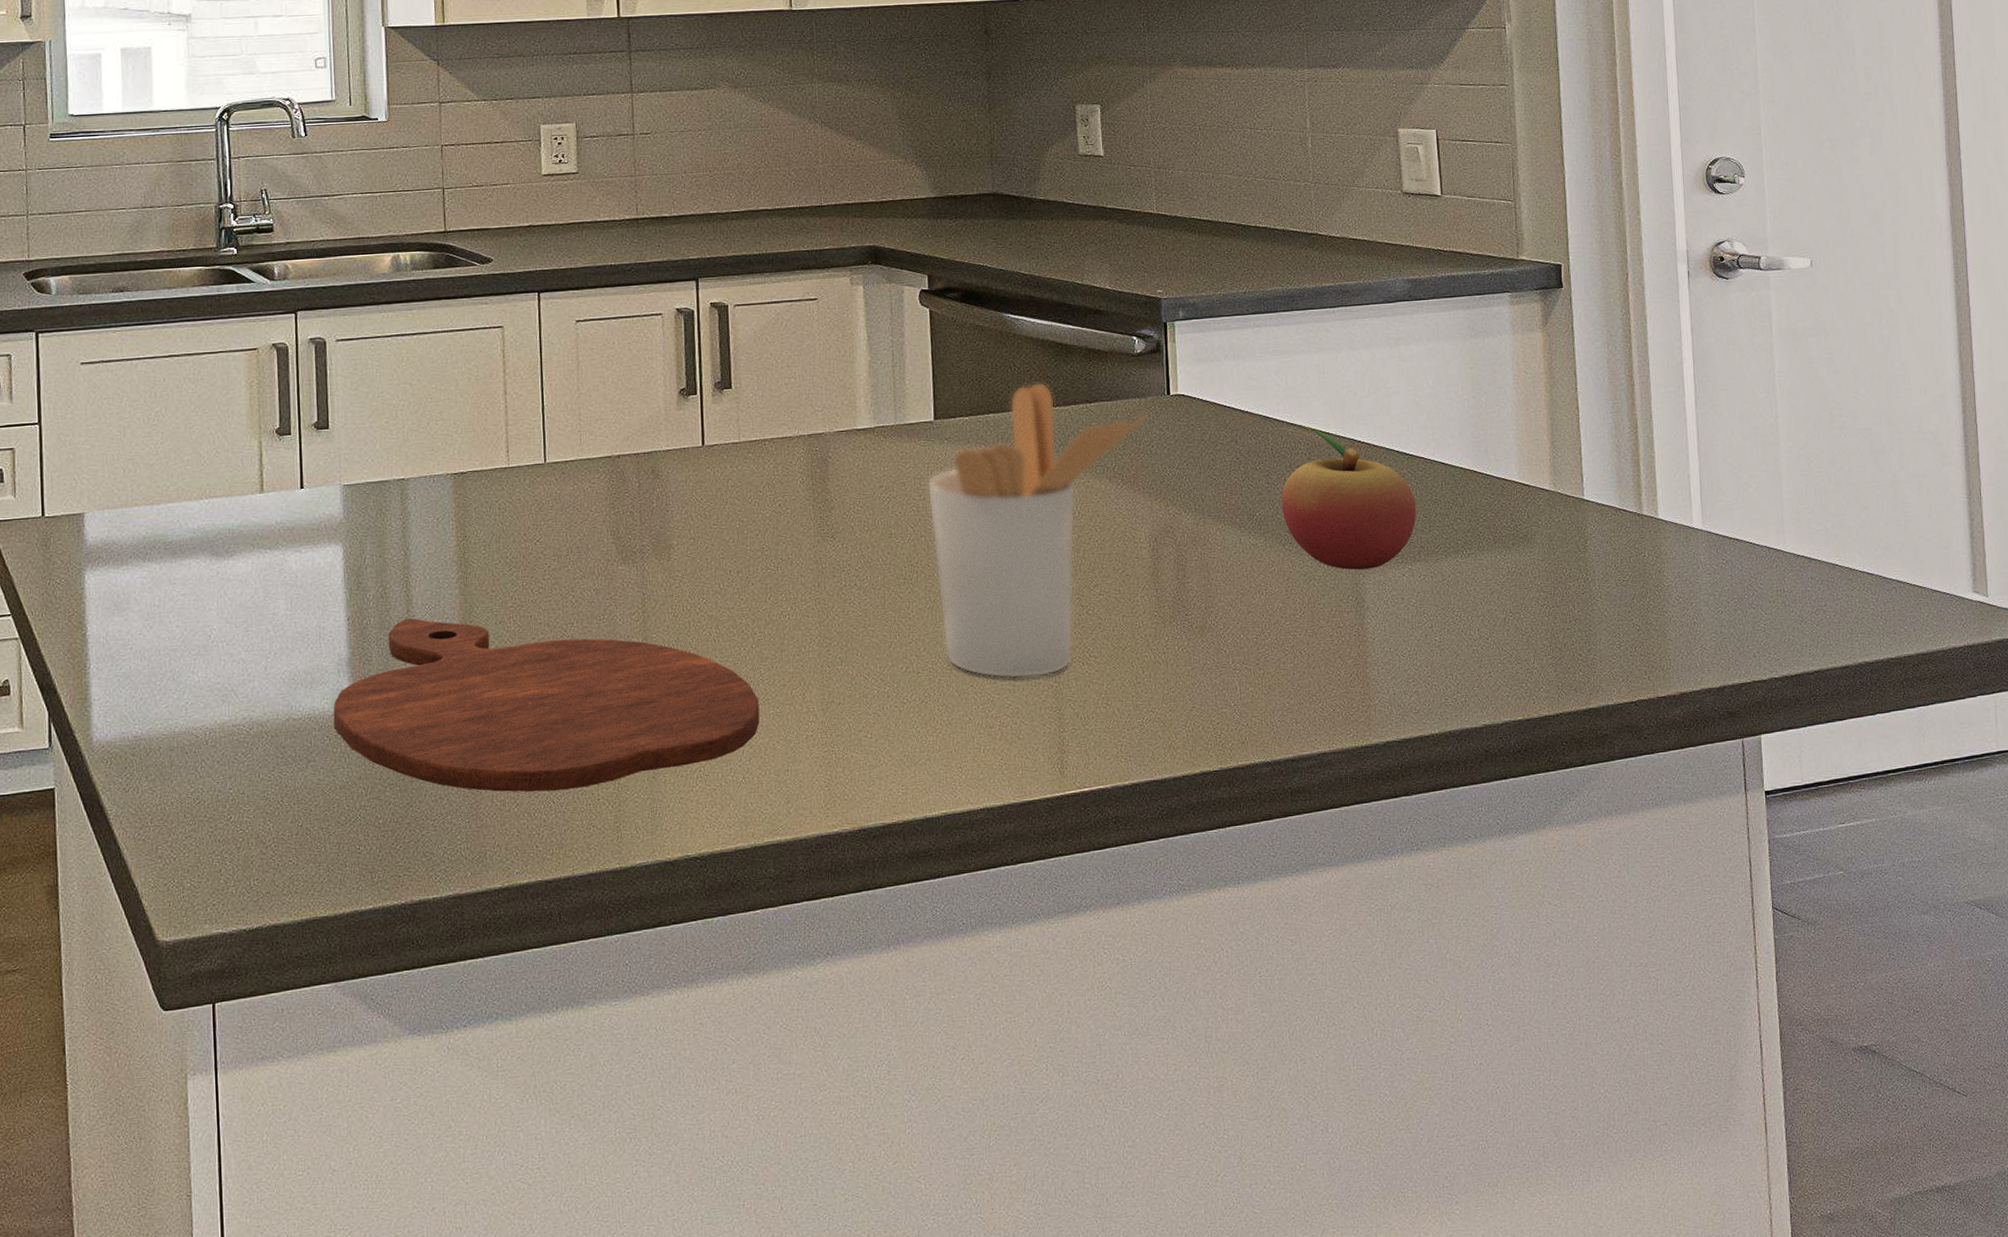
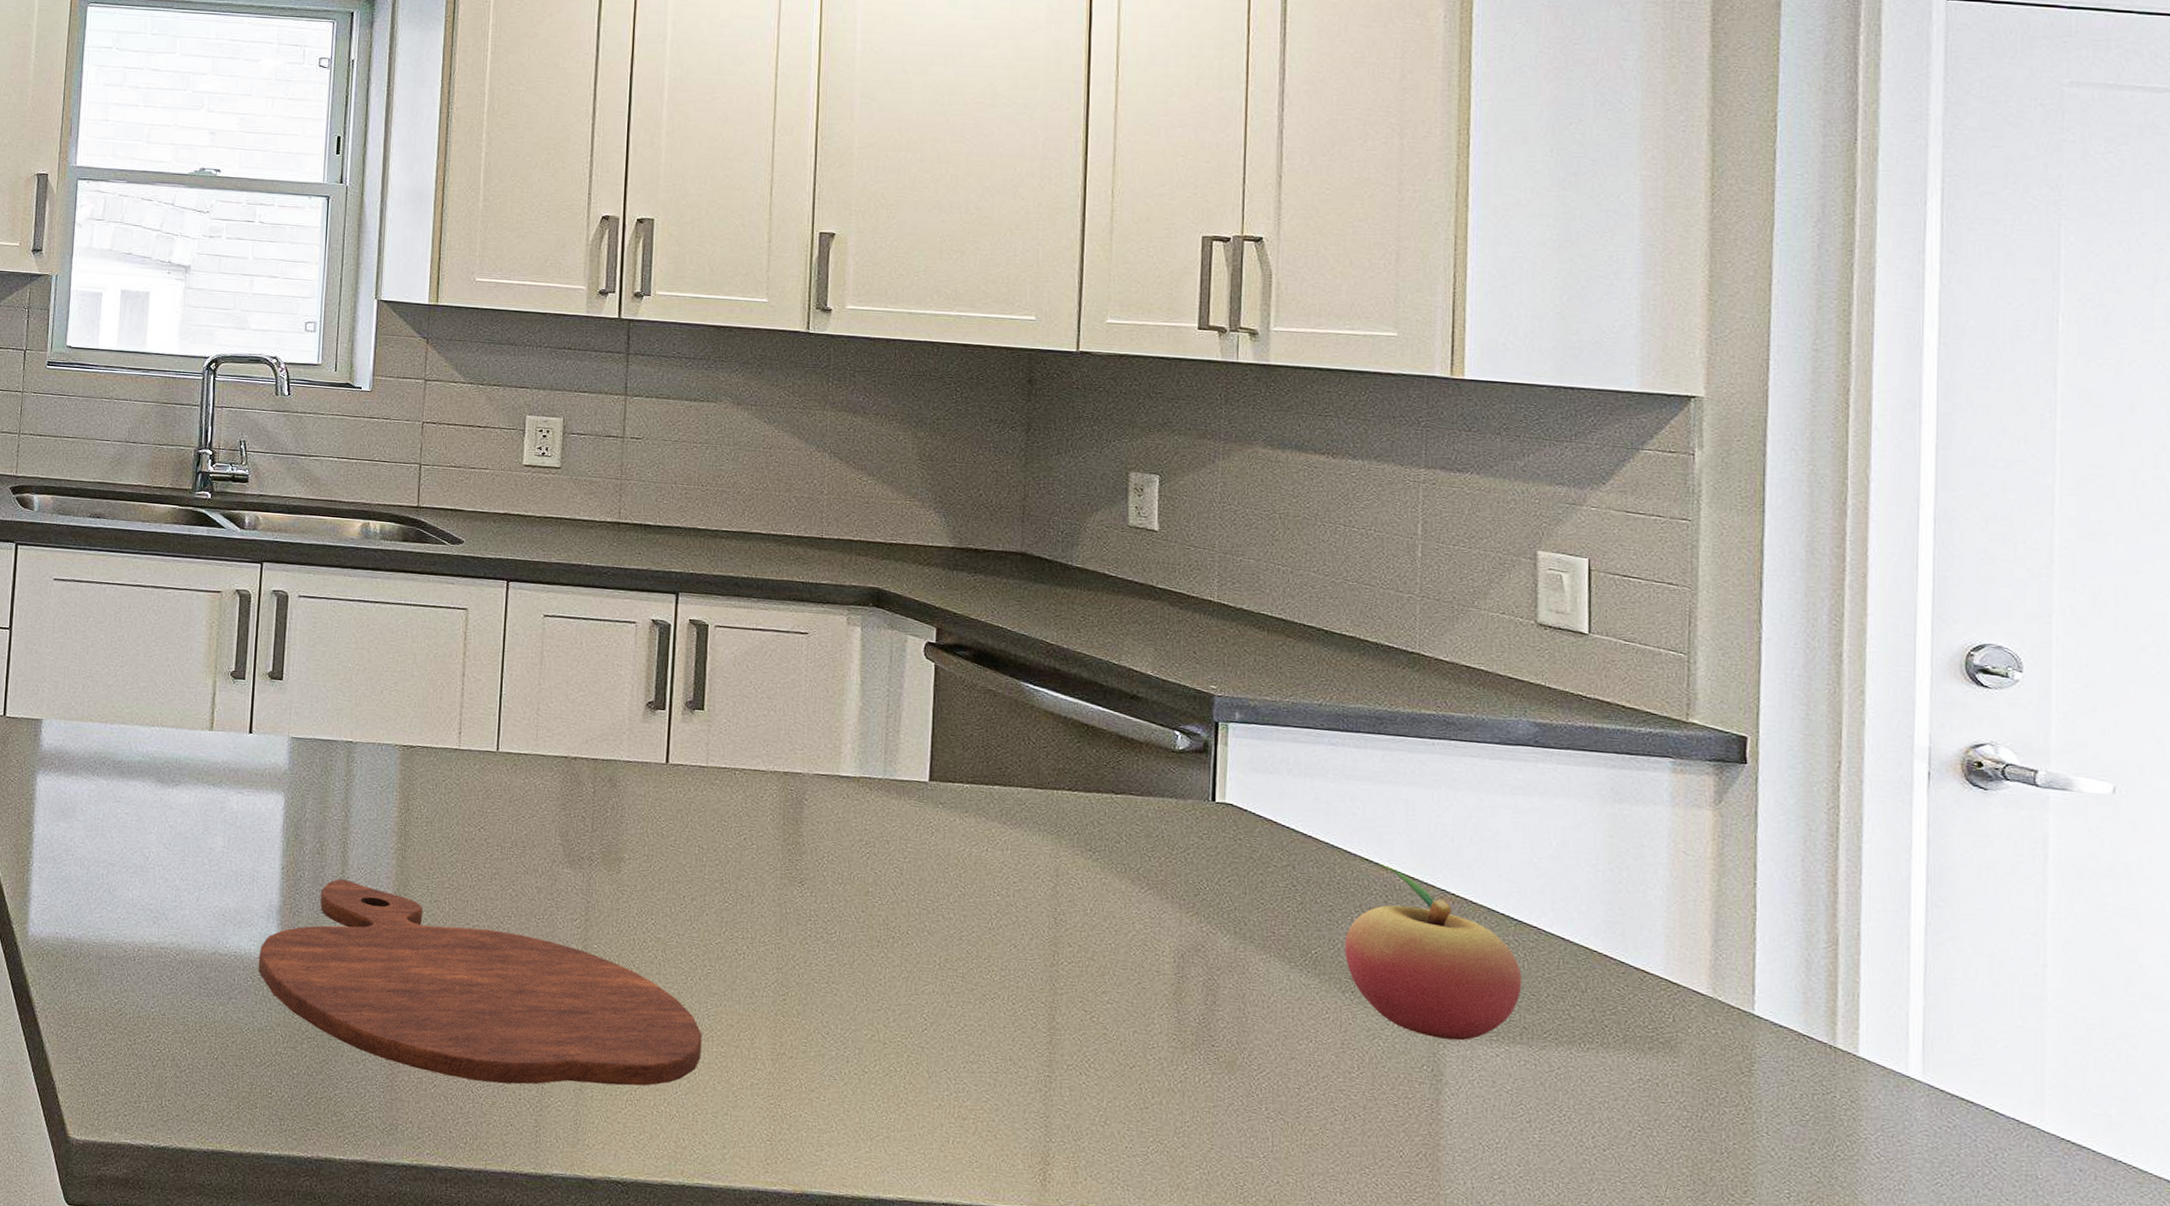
utensil holder: present [927,381,1149,679] -> none [913,760,1187,1078]

